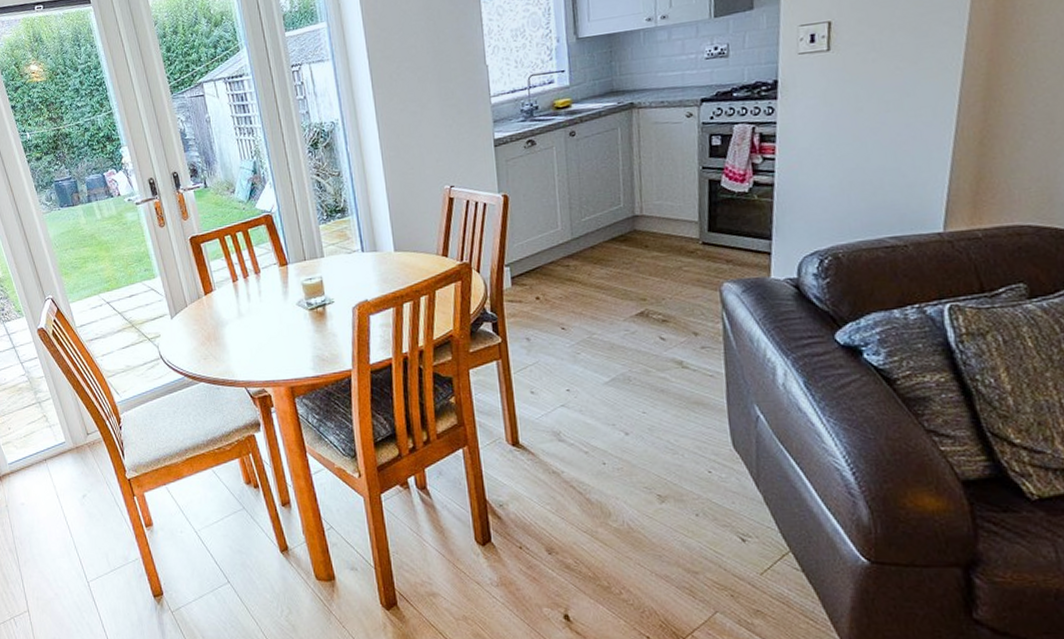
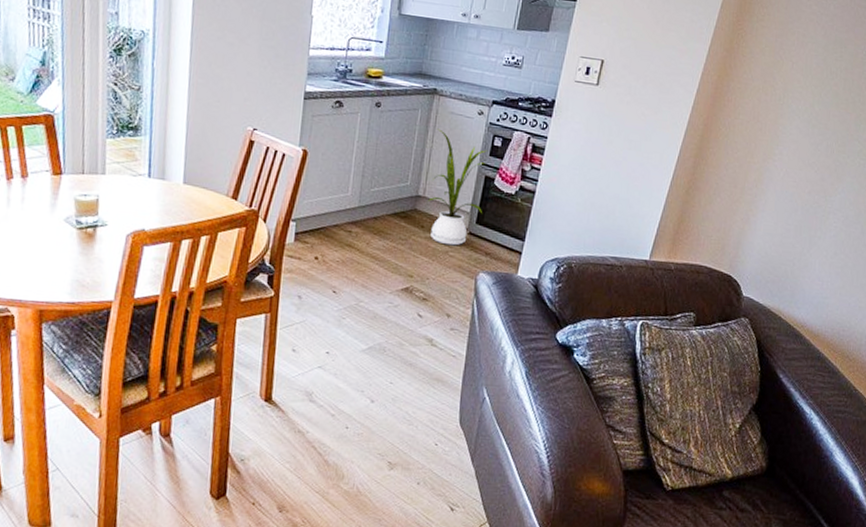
house plant: none [641,142,713,261] -> present [428,128,489,246]

